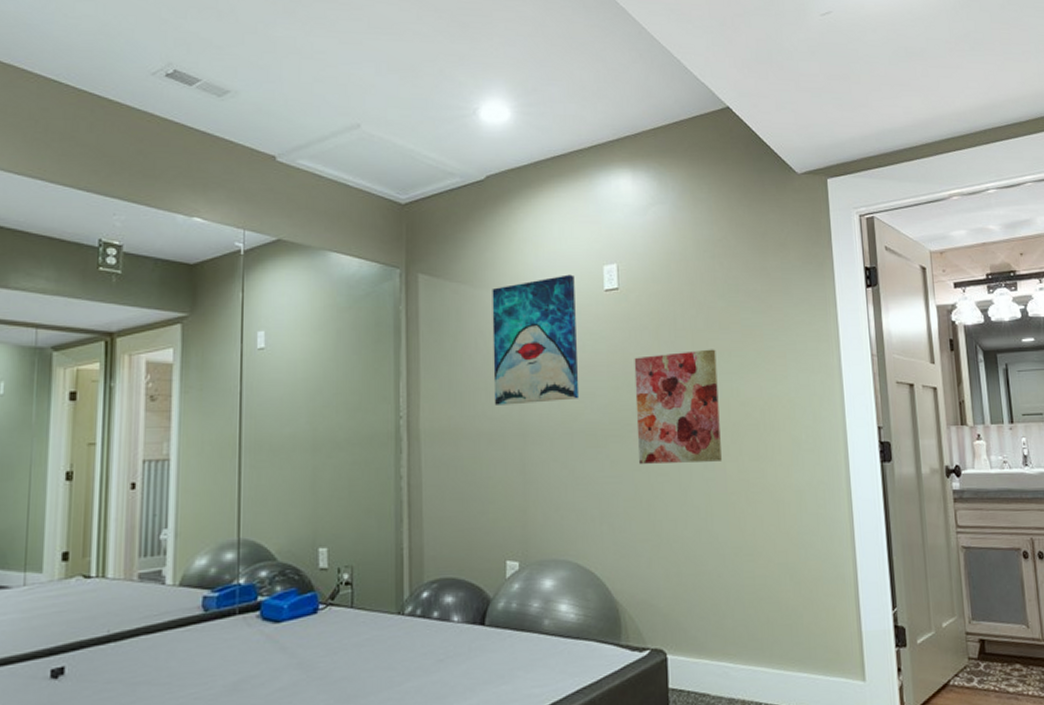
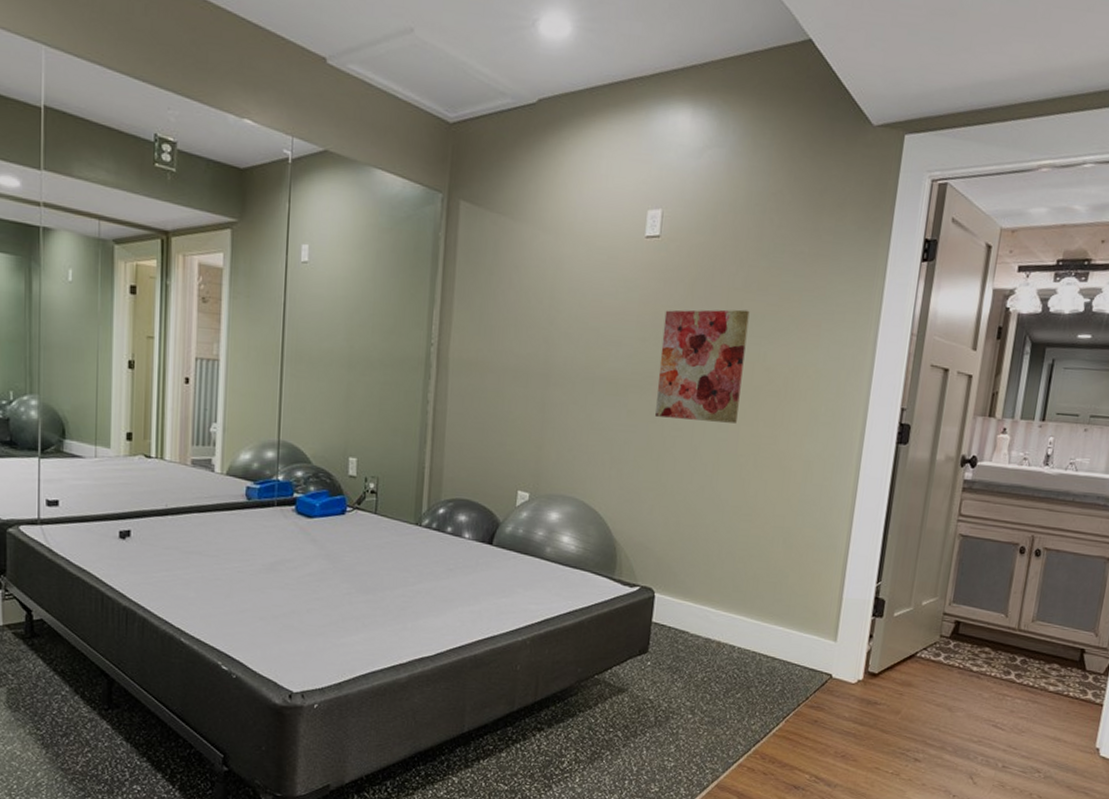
wall art: present [492,274,580,405] -> none [522,216,617,346]

